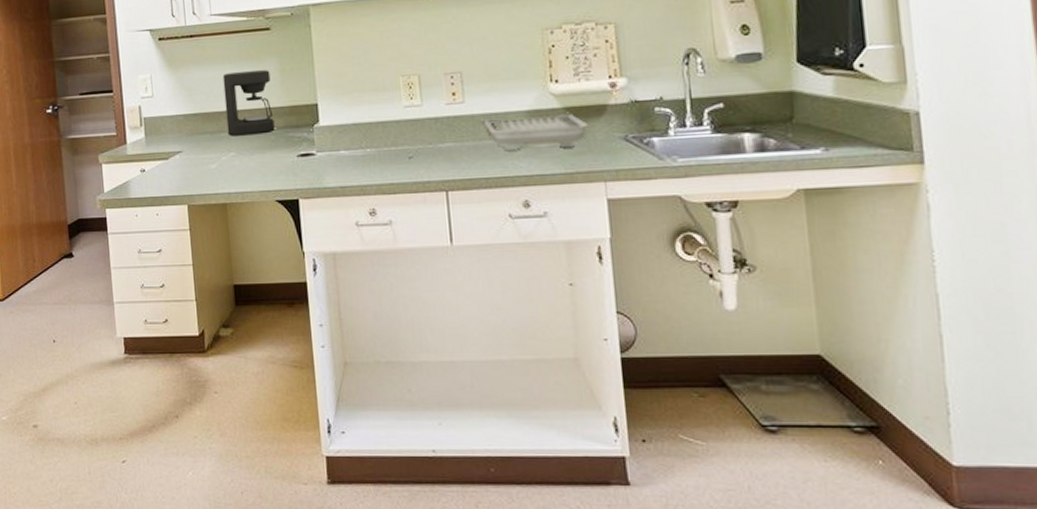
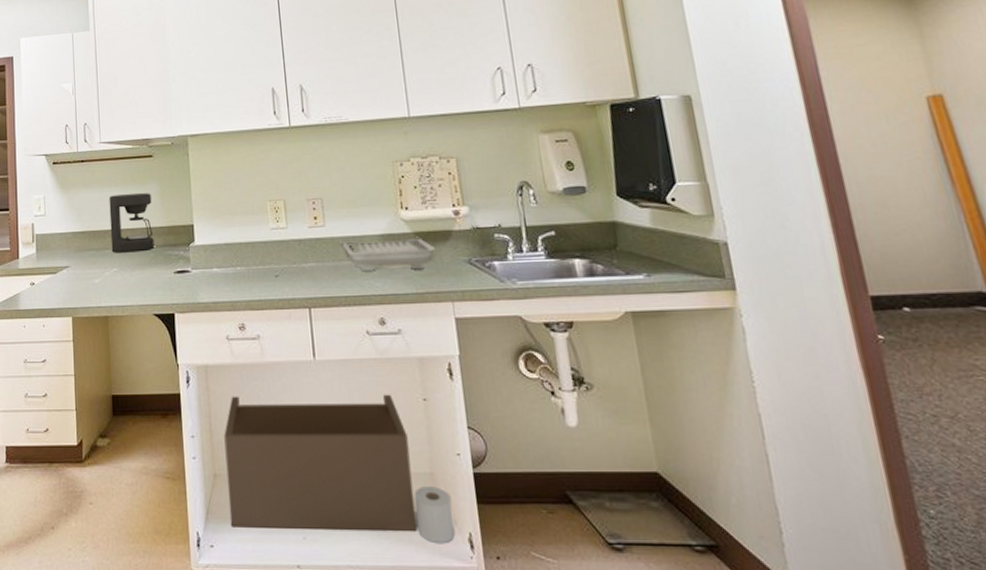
storage bin: none [354,279,559,416] -> present [224,394,417,531]
toilet paper roll: none [556,372,599,428] -> present [414,486,455,544]

